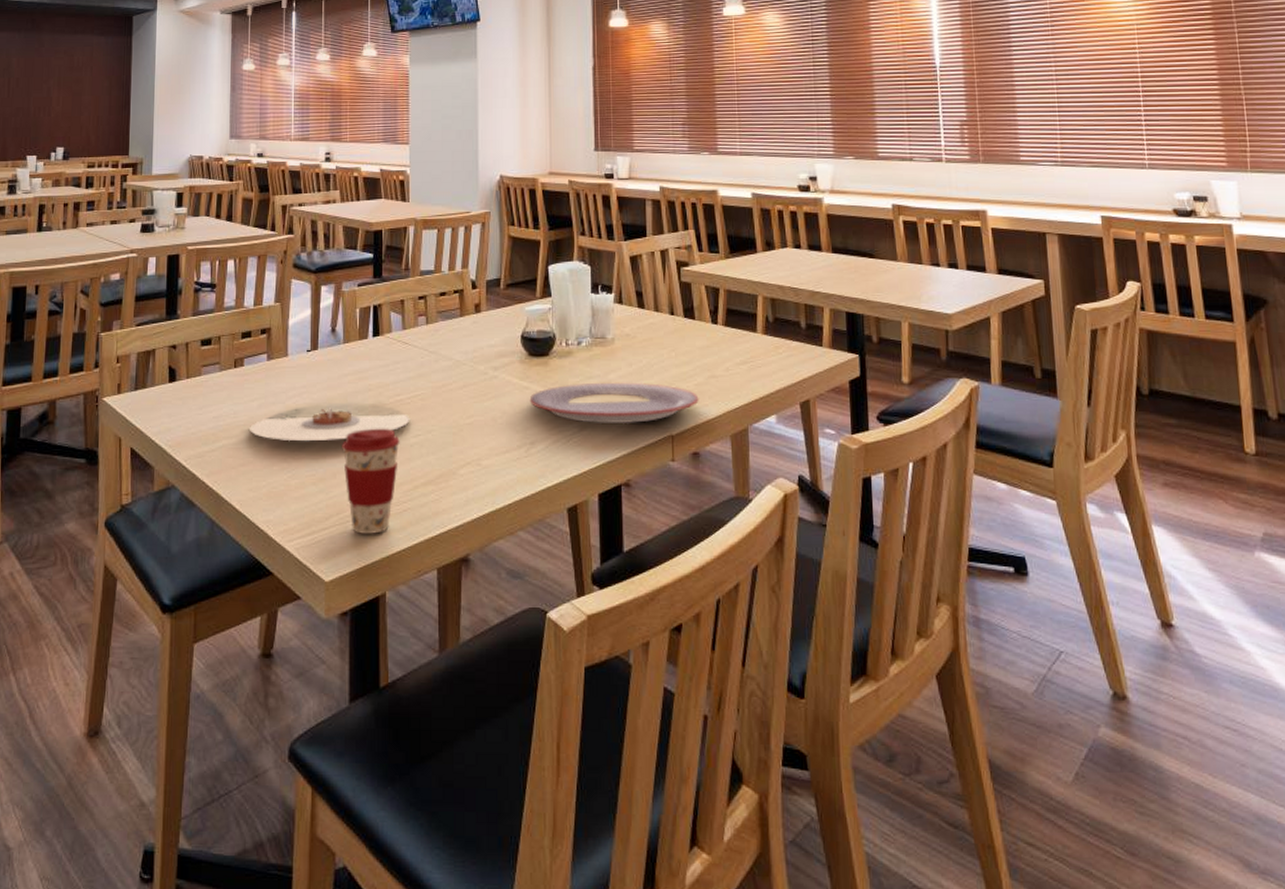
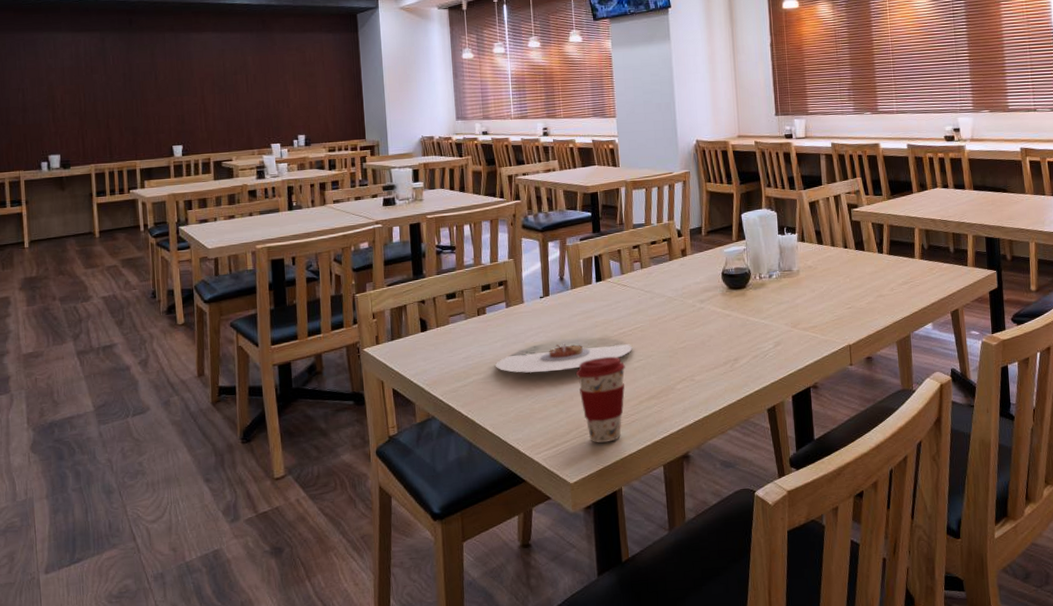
plate: present [529,382,699,424] -> none [731,304,870,340]

